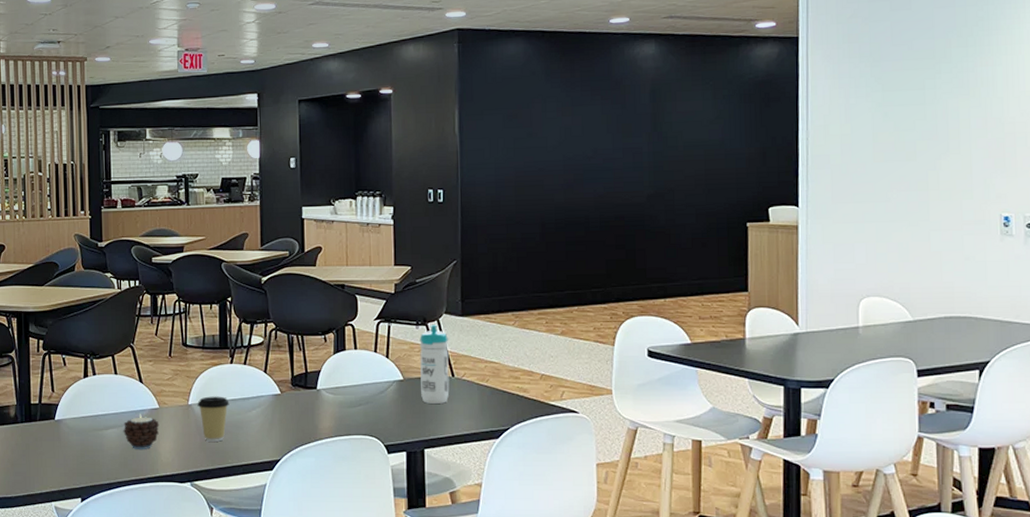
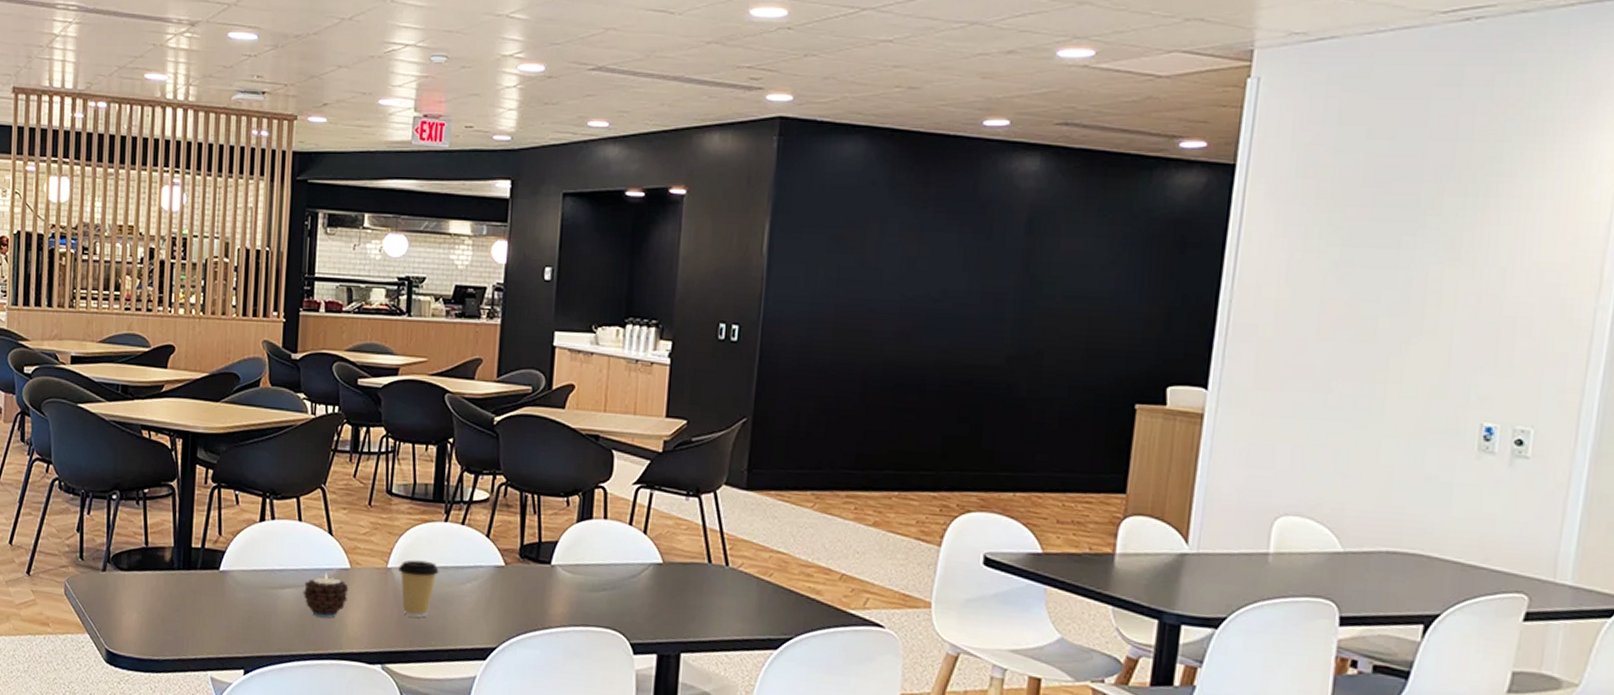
water bottle: present [419,325,450,404] -> none [683,497,726,598]

